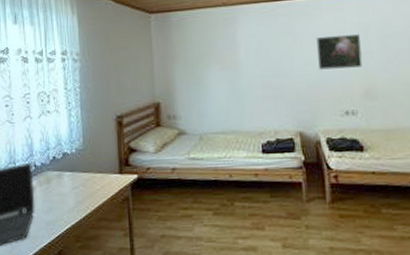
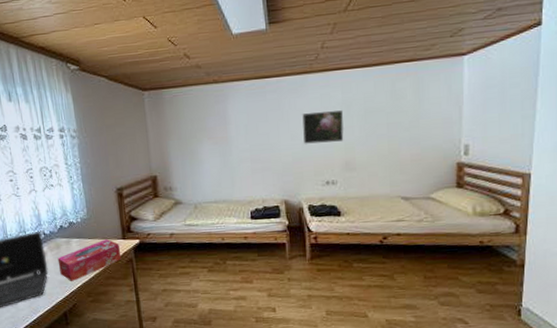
tissue box: none [46,173,117,222] -> present [57,239,122,281]

